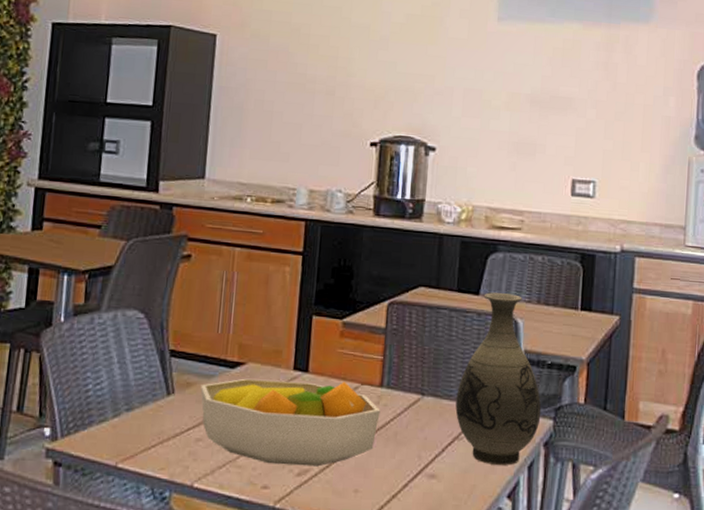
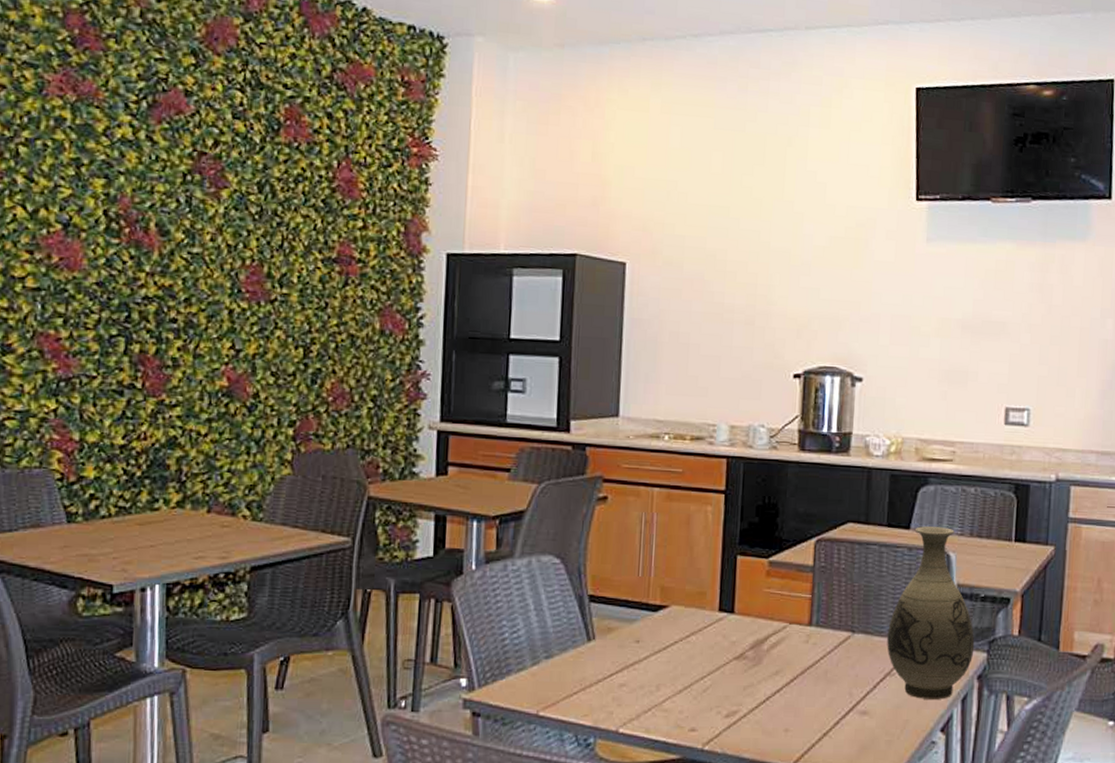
fruit bowl: present [200,378,380,467] -> none [622,621,810,708]

